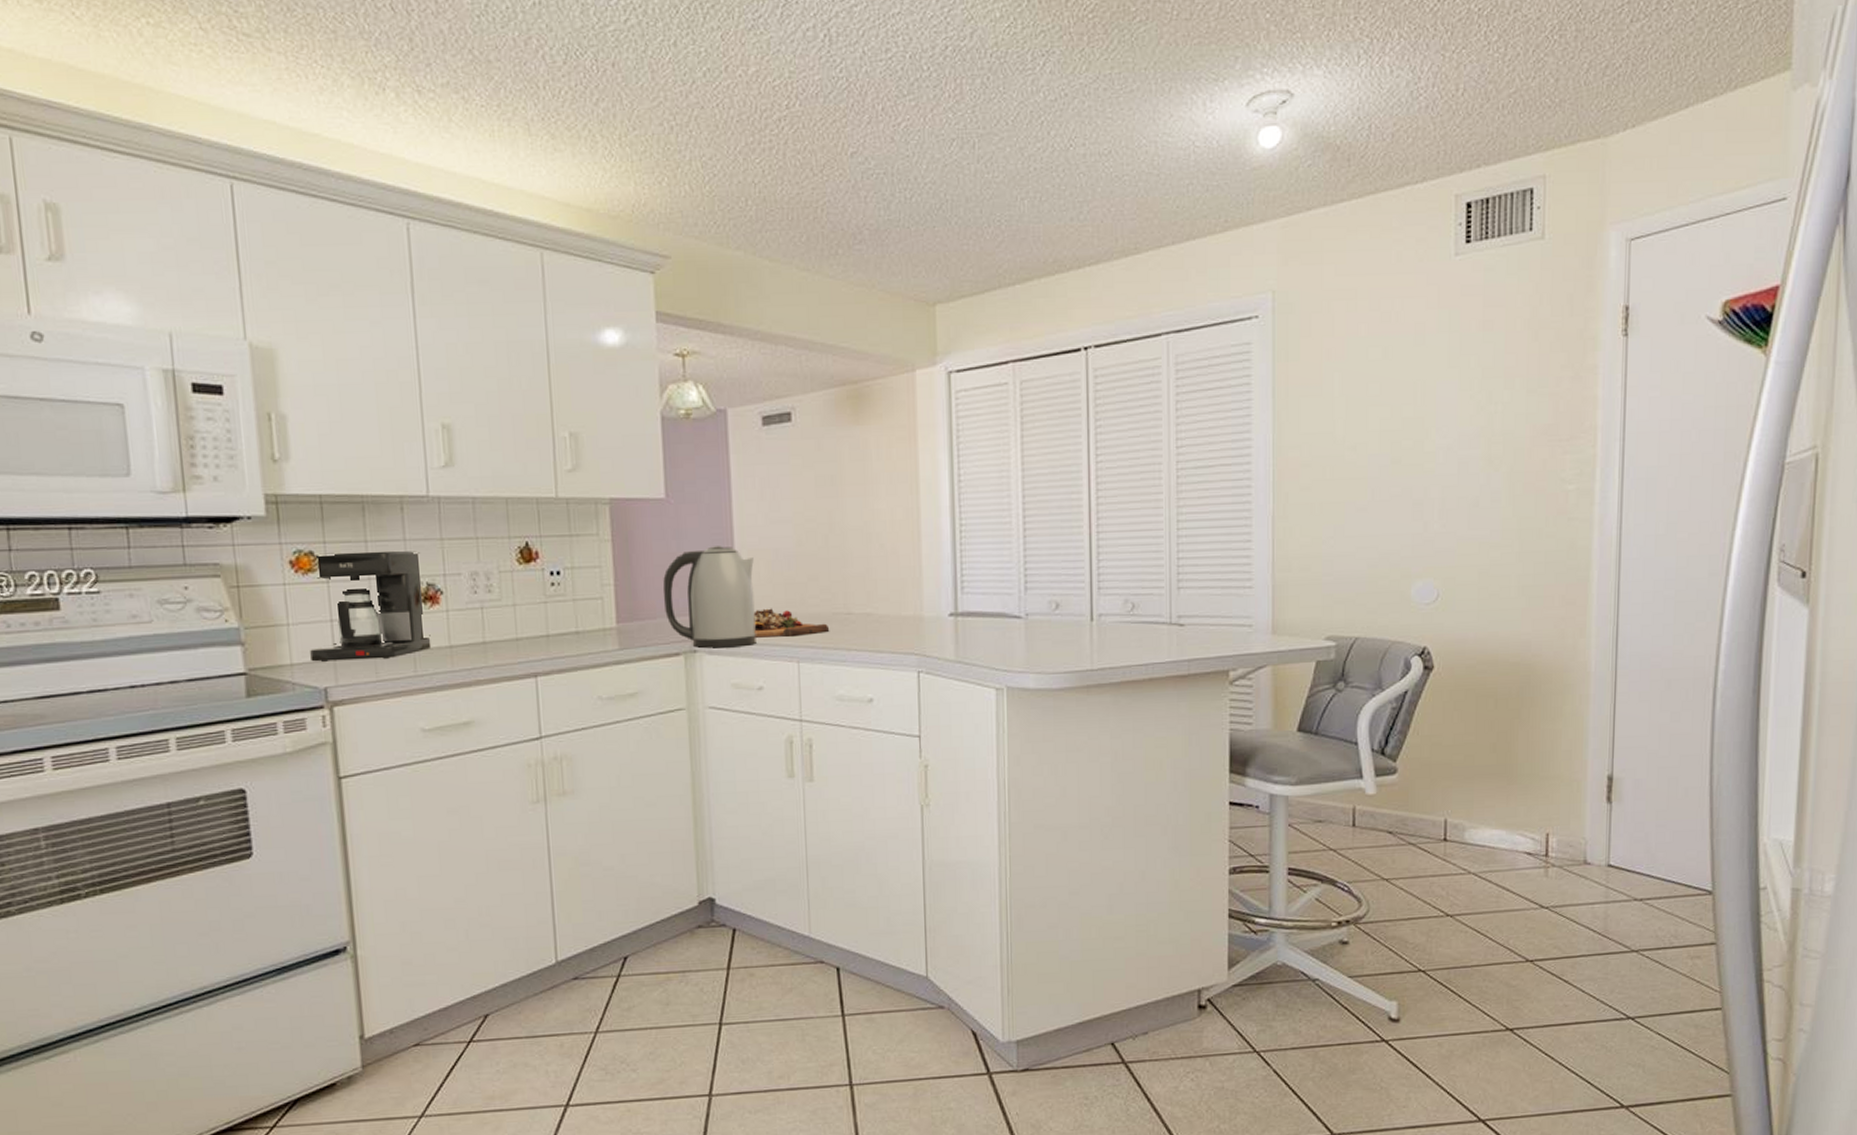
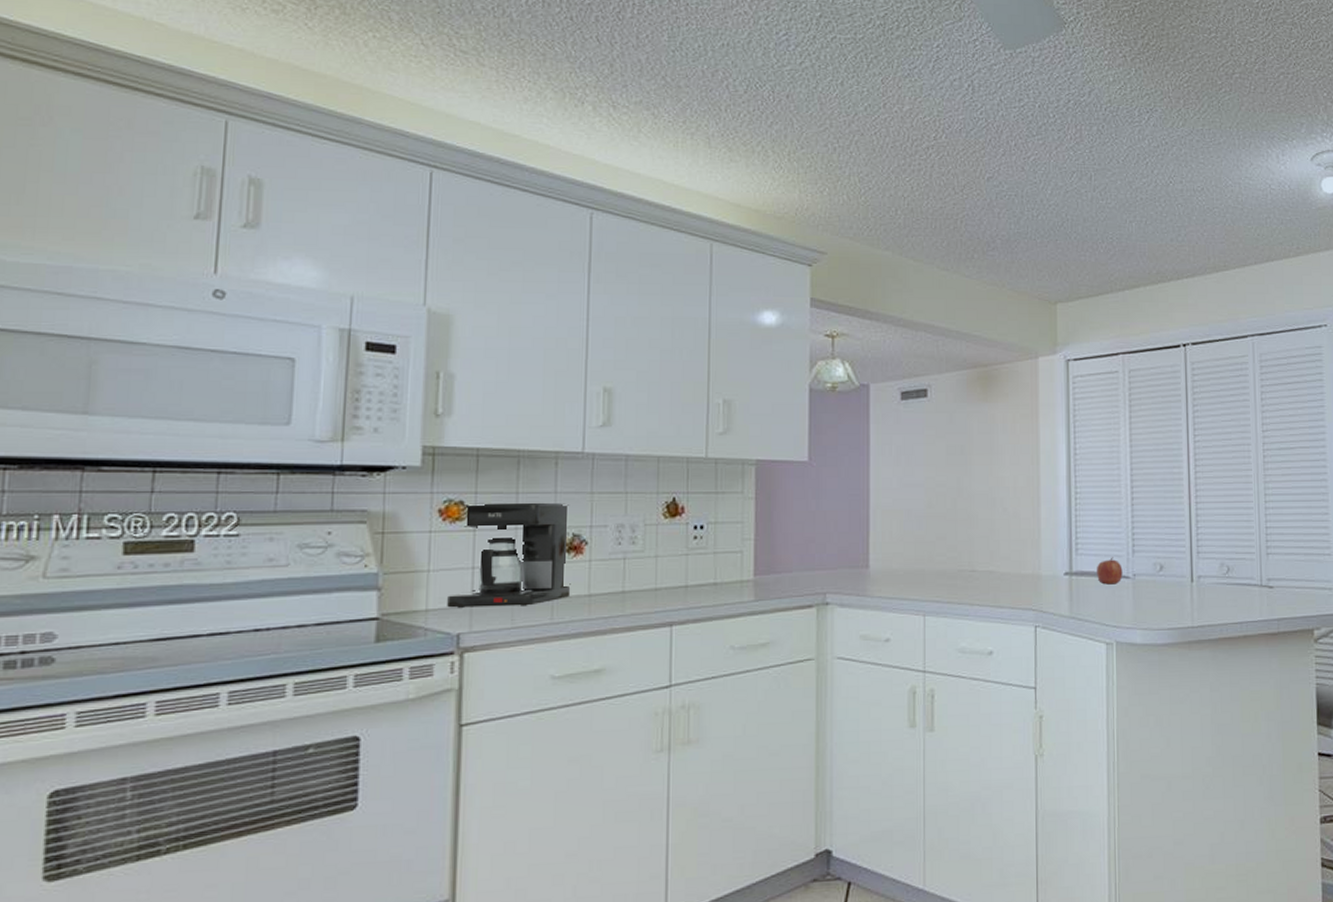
kettle: present [662,546,756,649] -> none [800,506,887,602]
cutting board: present [753,608,830,638] -> none [884,564,955,592]
fruit: none [985,595,1014,626] -> present [1097,557,1123,585]

